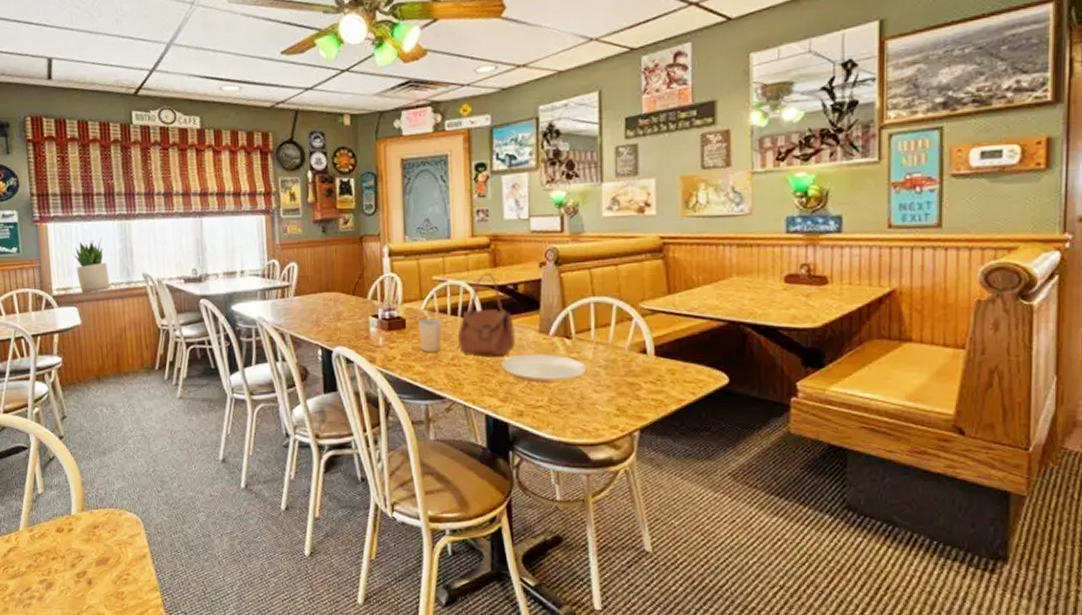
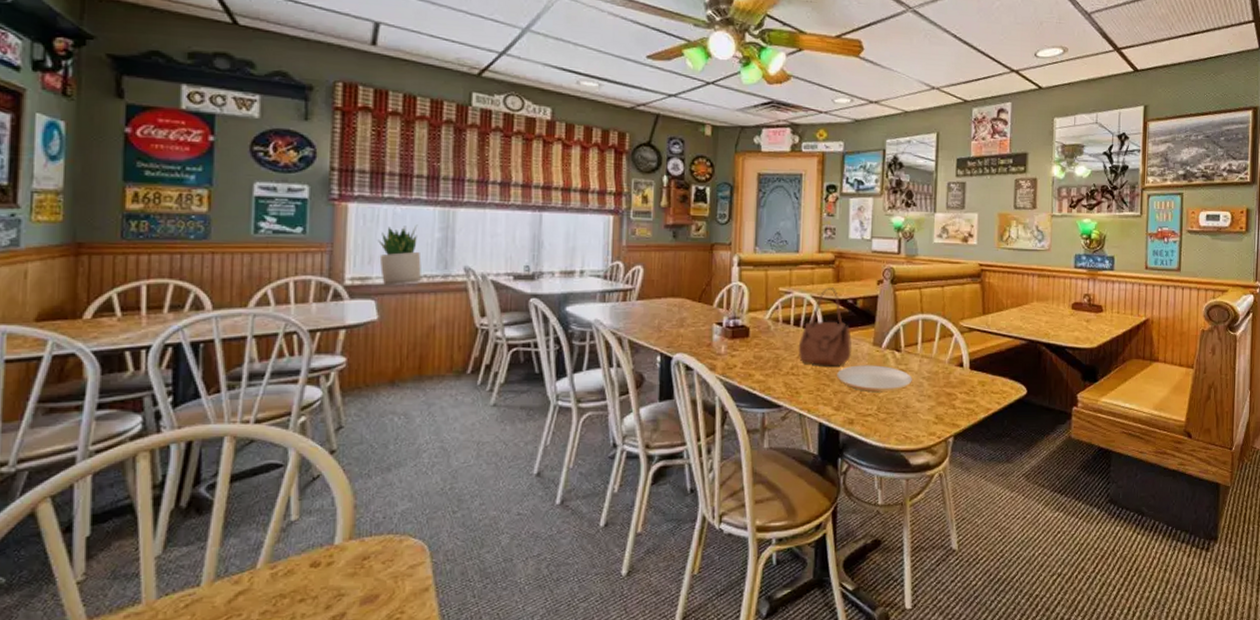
cup: present [418,318,442,352] -> none [761,328,785,361]

